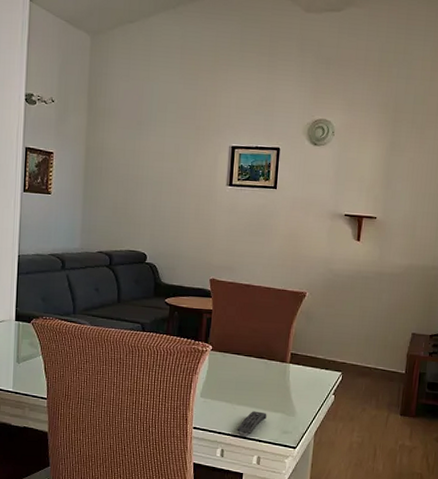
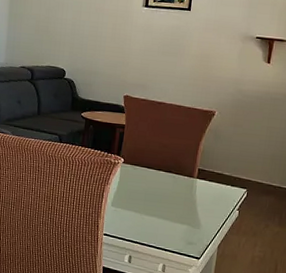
remote control: present [237,411,267,437] -> none [144,222,173,246]

